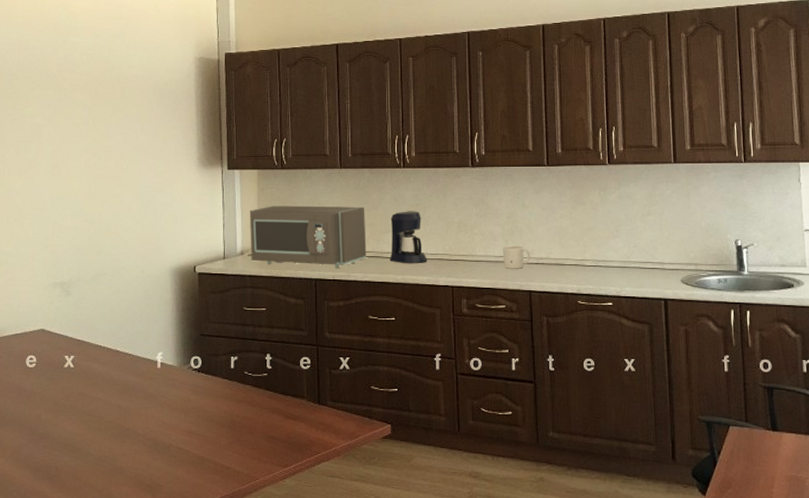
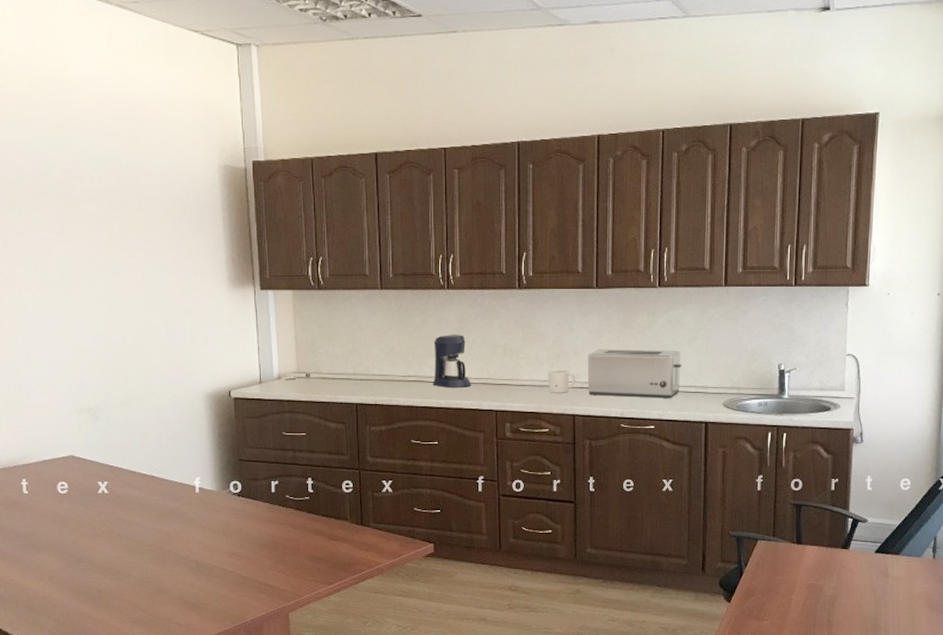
microwave: present [249,205,367,269] -> none [285,328,409,393]
toaster: none [542,224,637,275] -> present [587,348,682,399]

